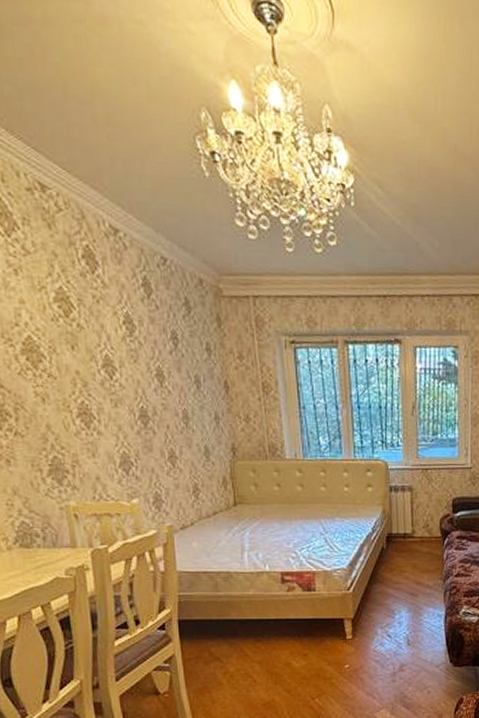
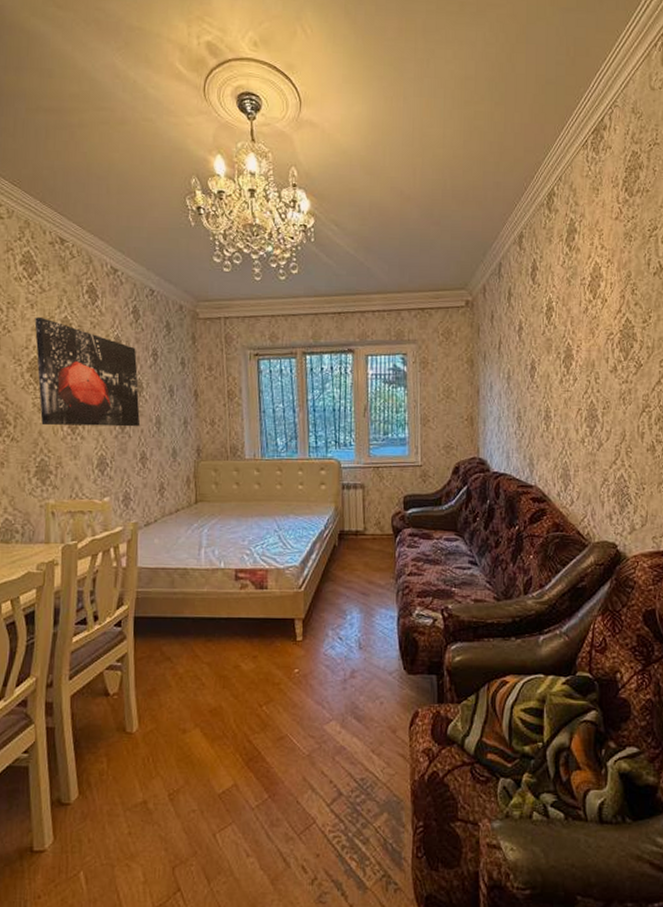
wall art: none [22,287,166,422] -> present [34,317,141,427]

